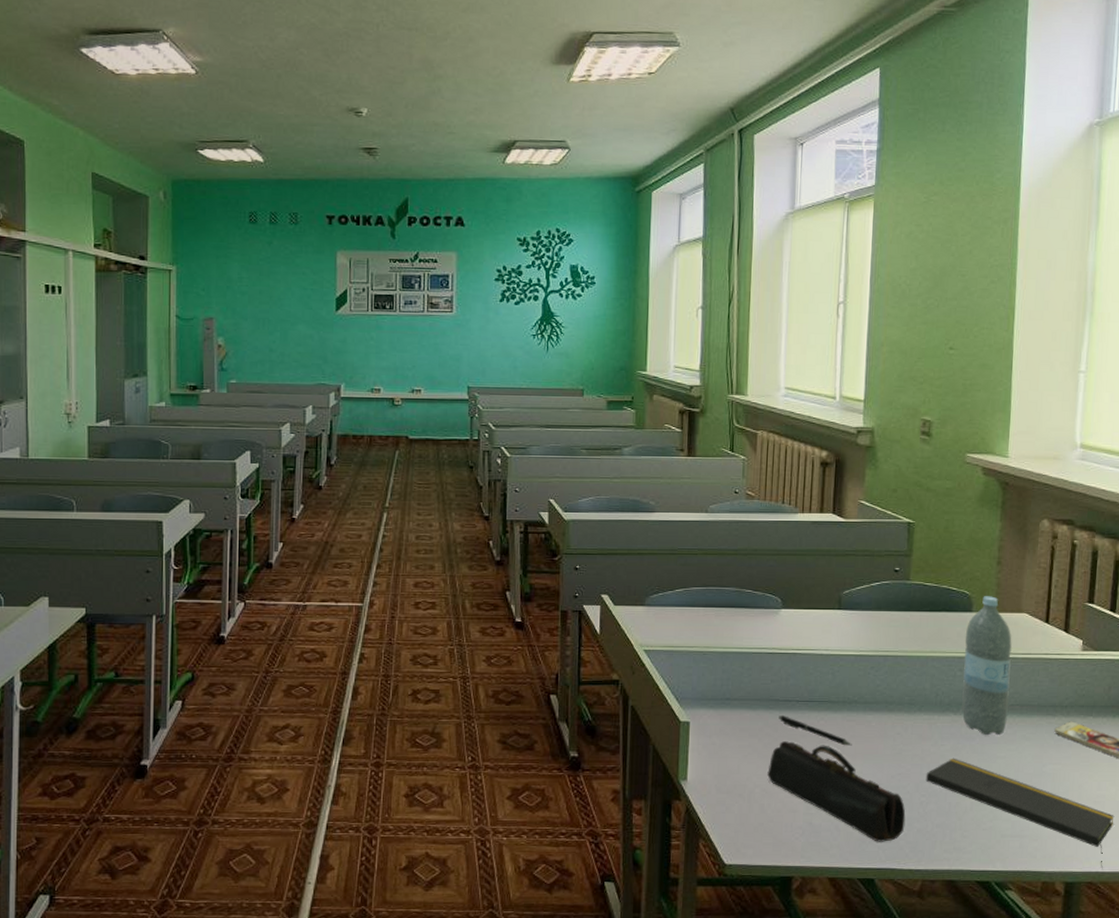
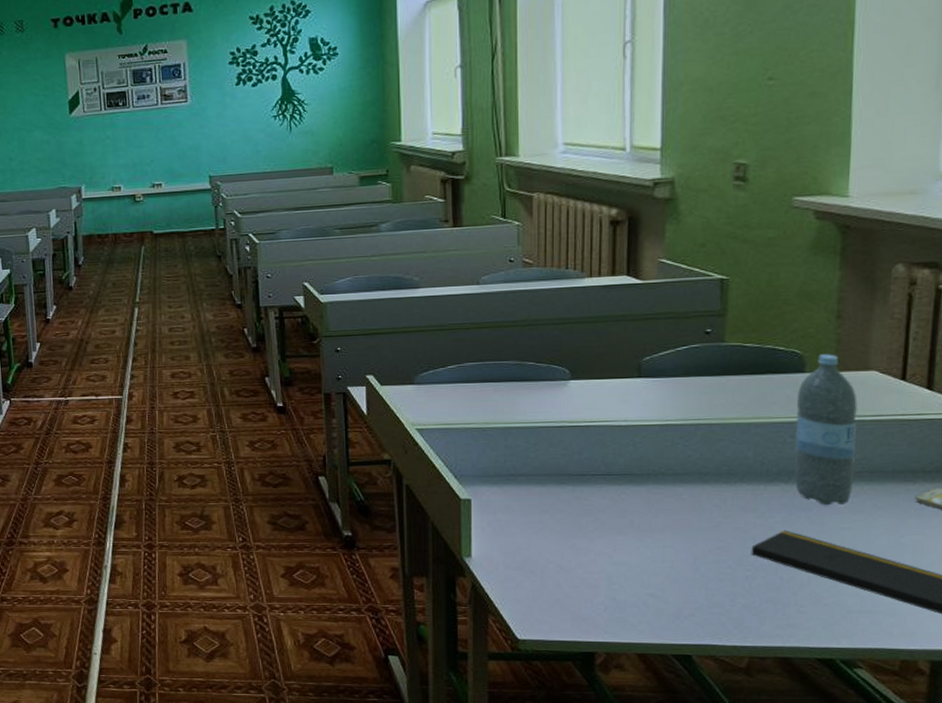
pencil case: present [767,741,906,842] -> none [562,516,727,618]
pen: present [779,716,852,746] -> none [572,490,660,520]

